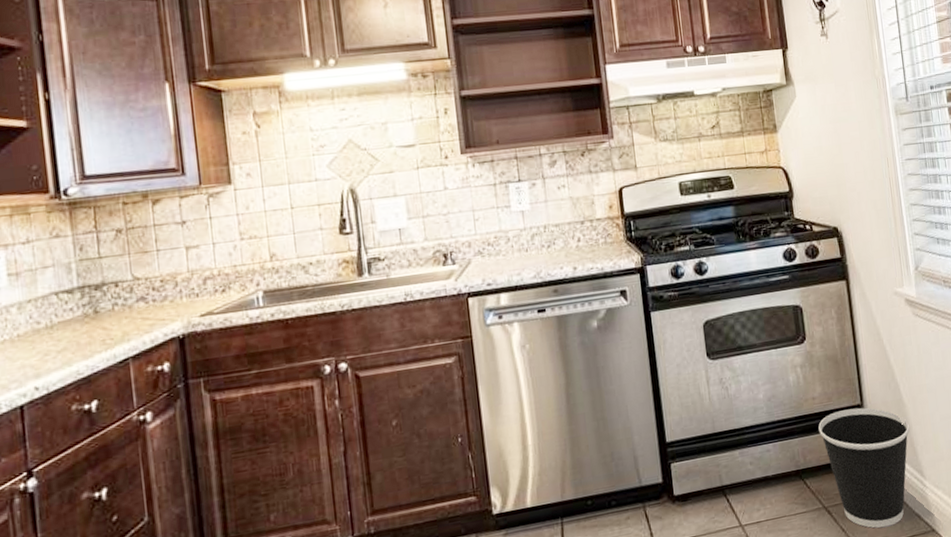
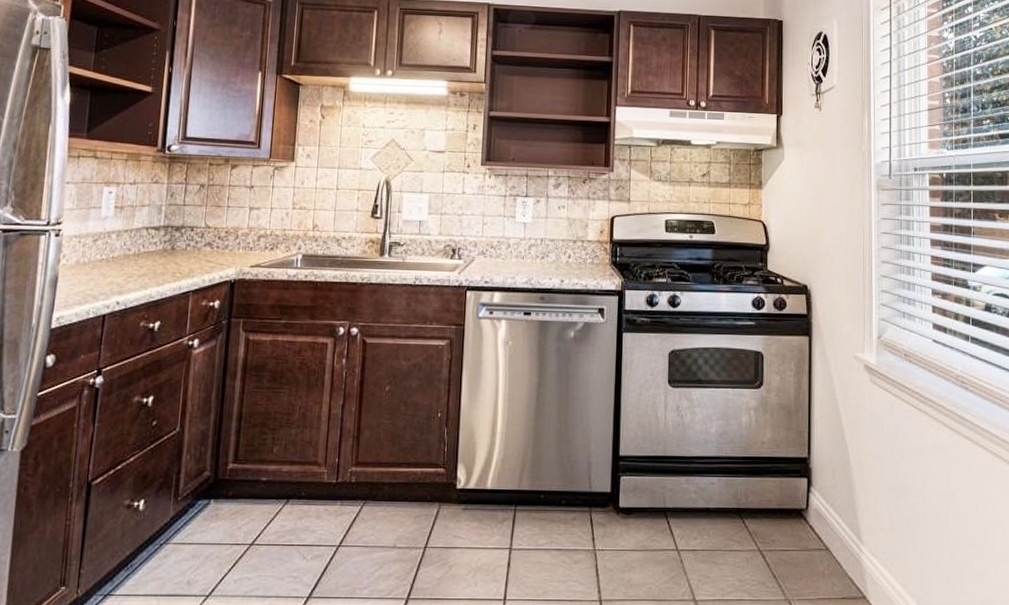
wastebasket: present [818,407,910,528] -> none [764,460,853,583]

